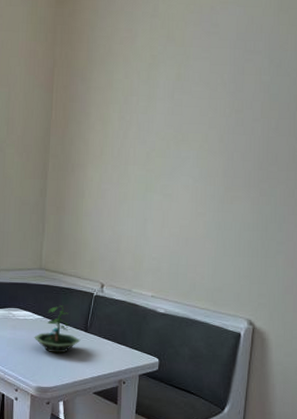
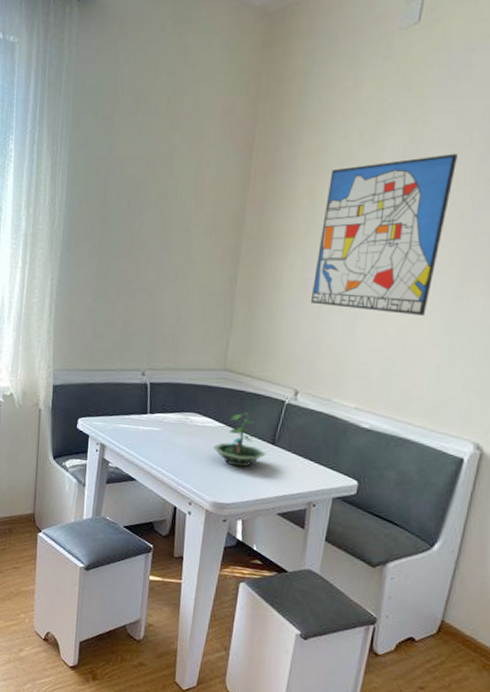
wall art: none [108,90,213,217] -> present [310,153,458,316]

